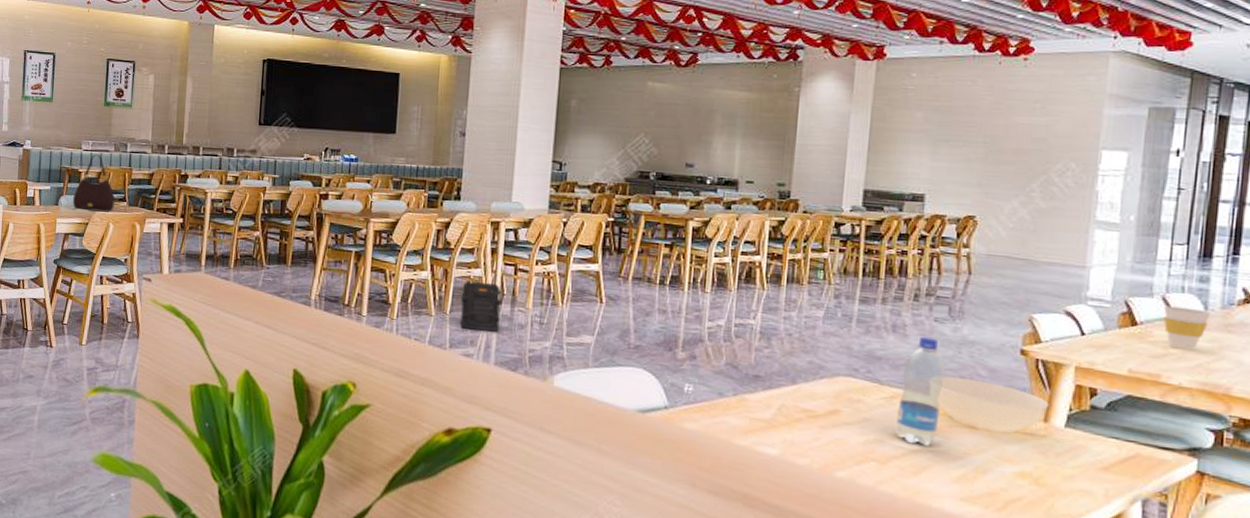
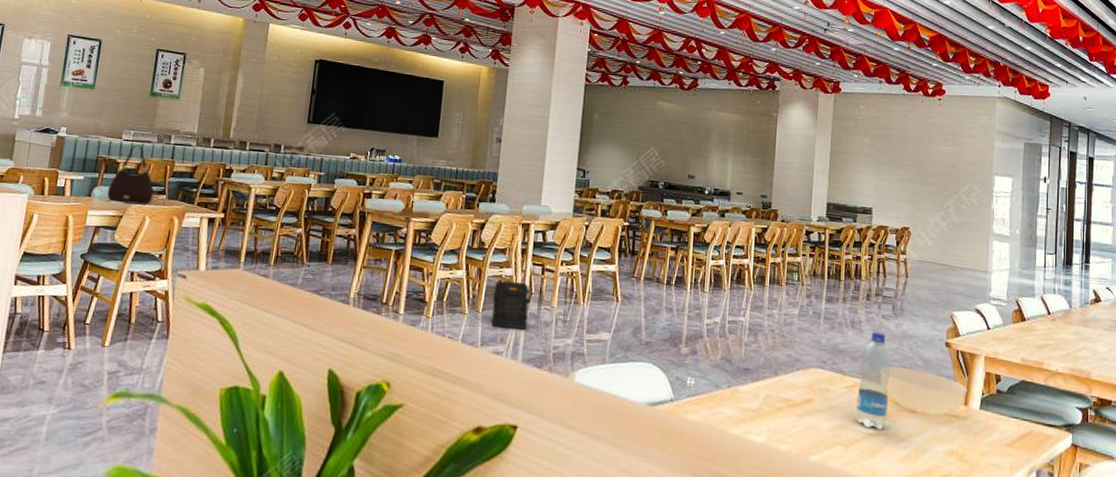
cup: present [1163,305,1211,350] -> none [1042,304,1074,341]

